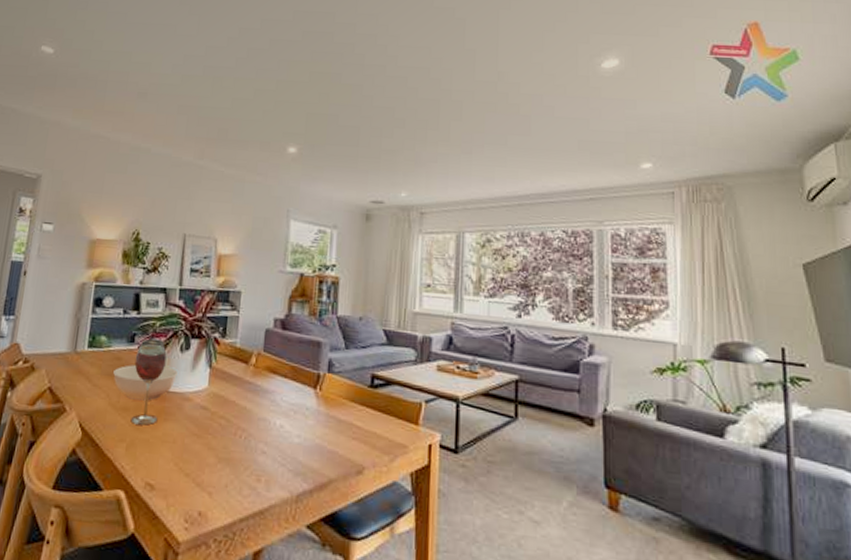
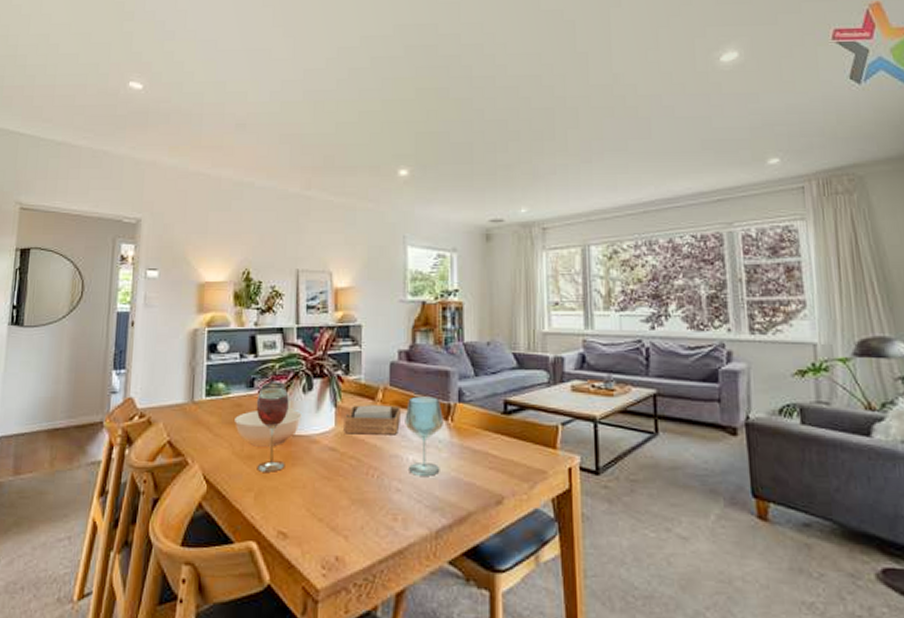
napkin holder: none [216,367,272,399] -> present [344,405,400,435]
wine glass: none [275,363,312,442] -> present [405,396,443,476]

